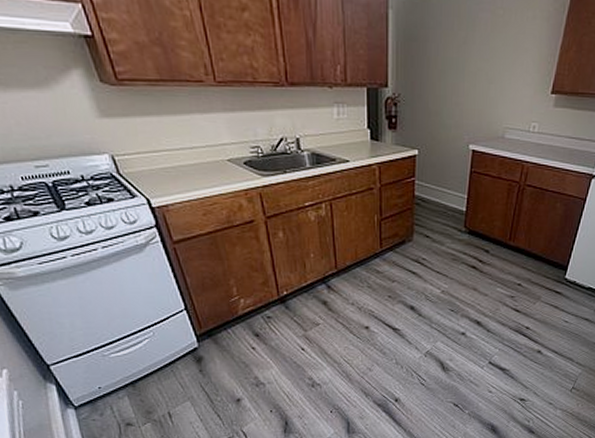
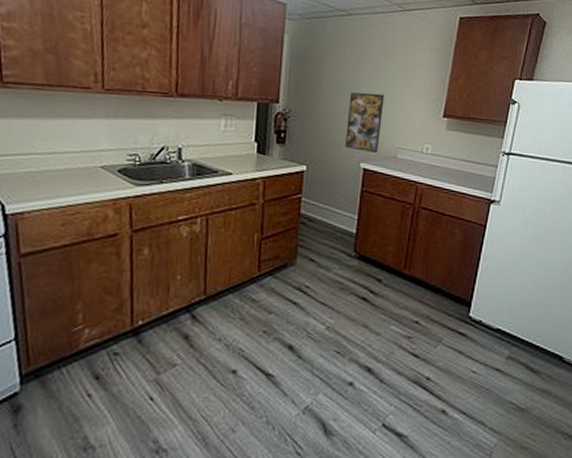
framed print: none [455,71,493,135] -> present [345,92,385,154]

